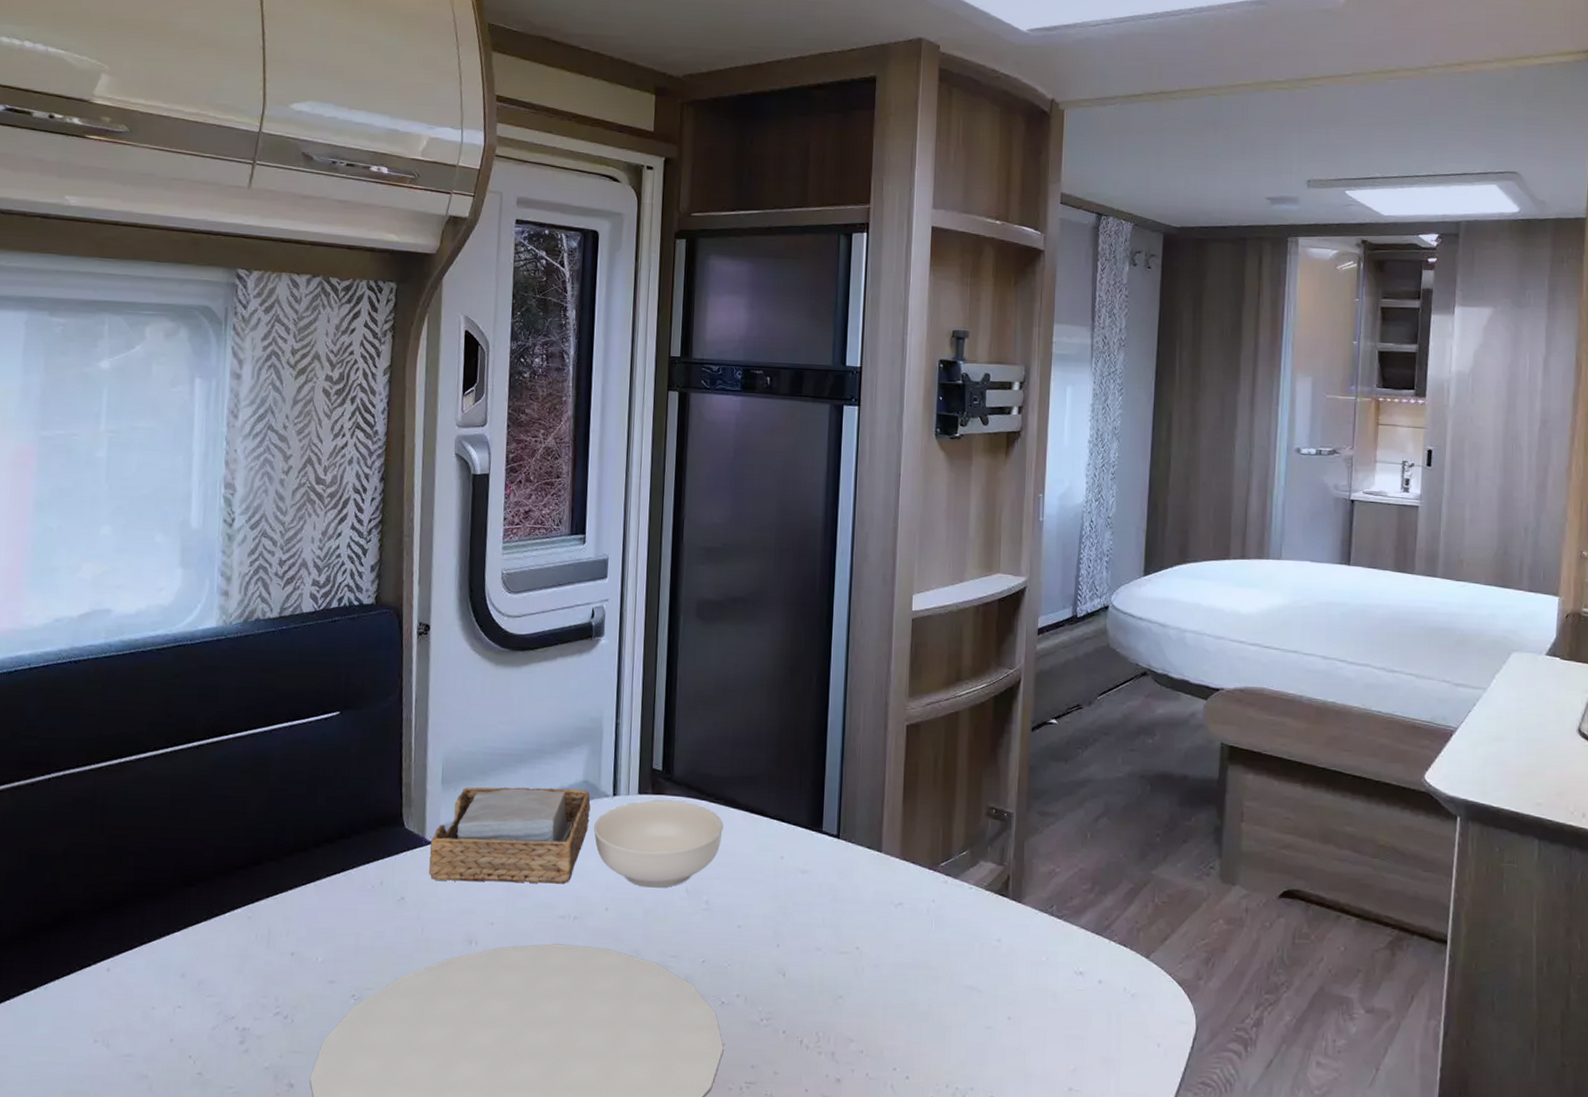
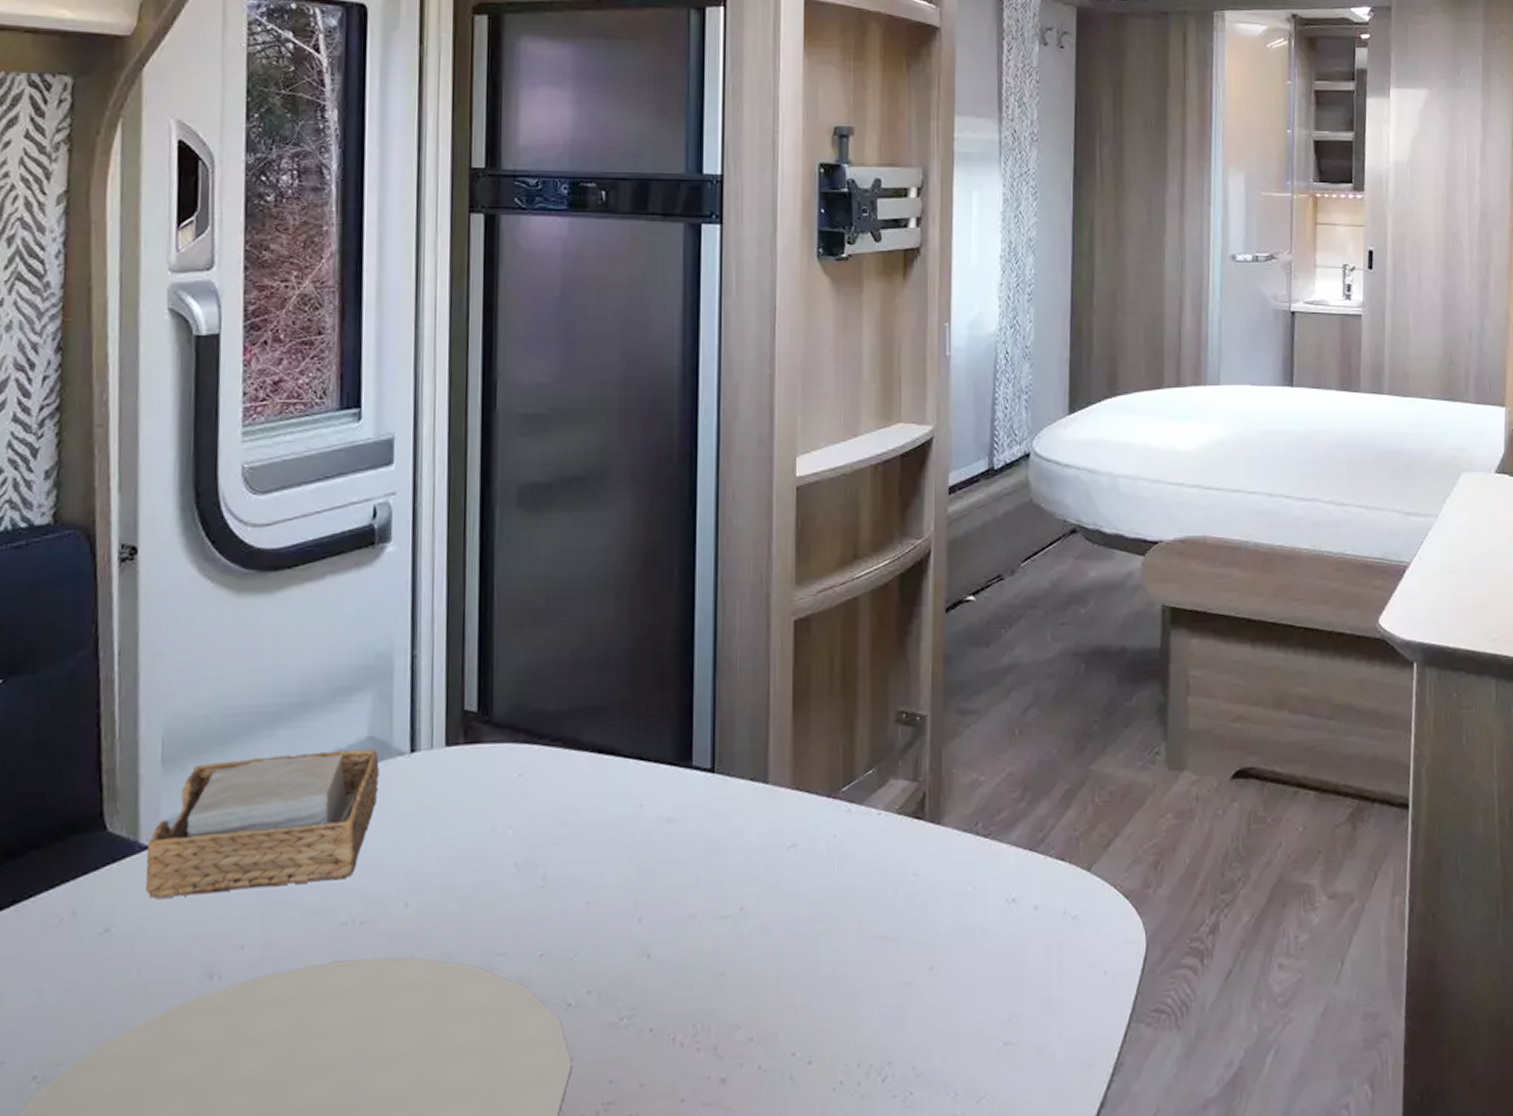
bowl: present [594,800,723,888] -> none [385,749,562,869]

